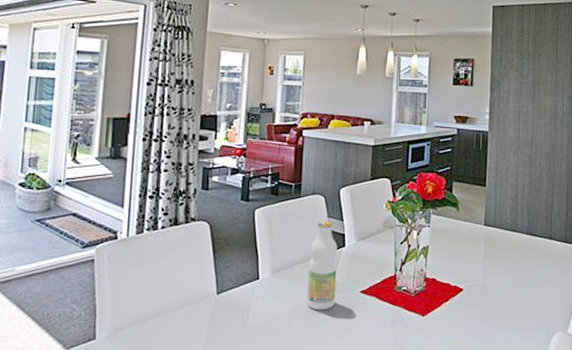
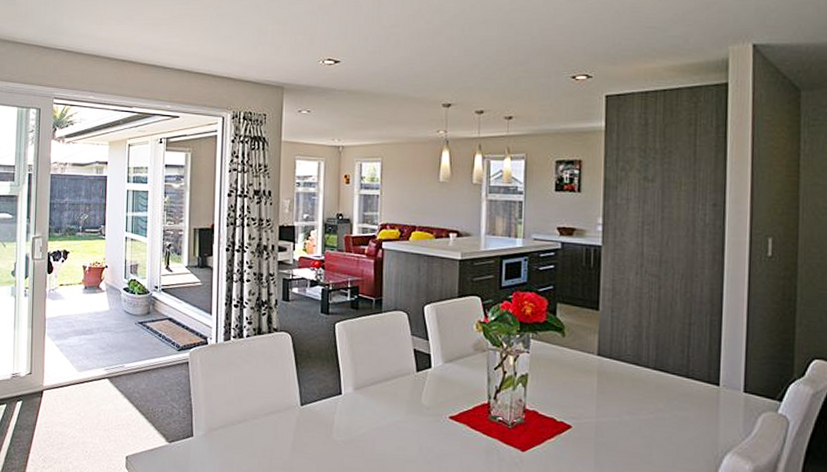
bottle: present [307,221,338,311] -> none [392,339,423,433]

